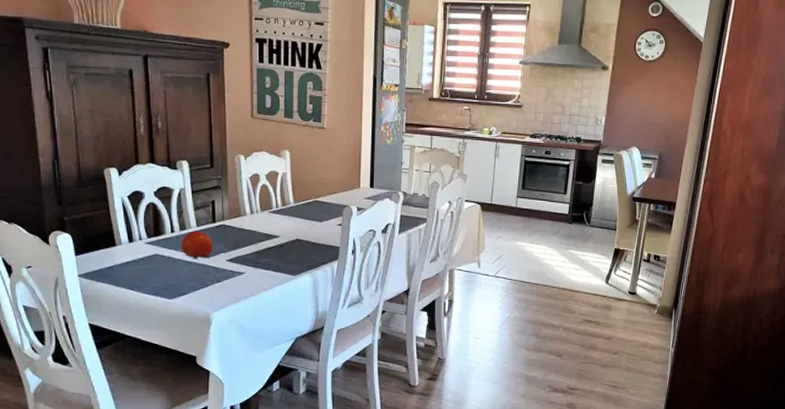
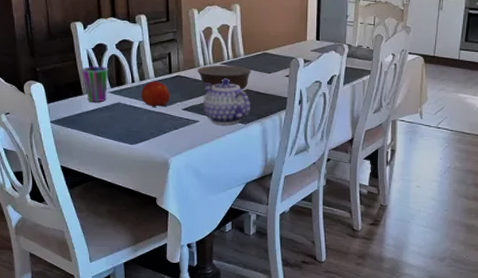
cup: none [115,215,145,254] -> present [81,66,108,103]
bowl: none [243,214,301,239] -> present [197,66,251,90]
teapot: none [249,227,300,276] -> present [203,78,250,125]

